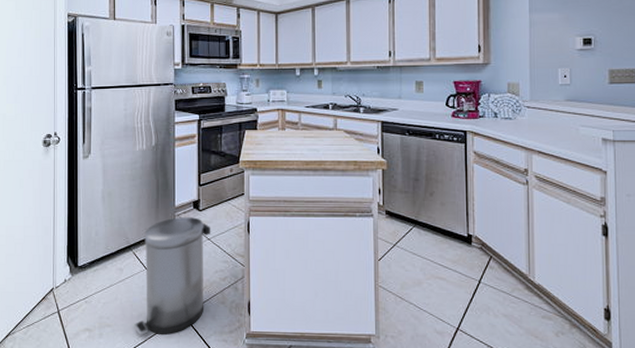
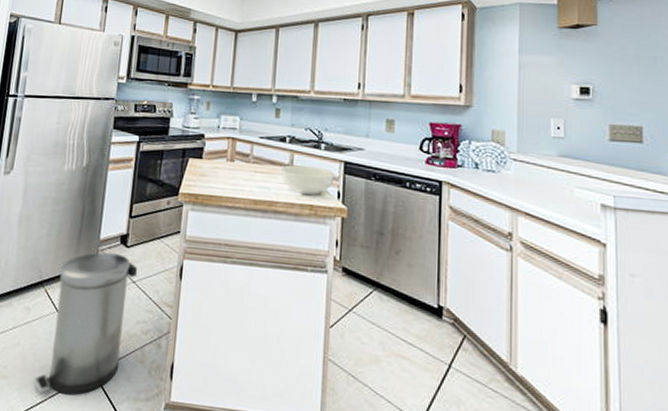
bowl: none [326,128,375,153] -> present [280,165,336,196]

